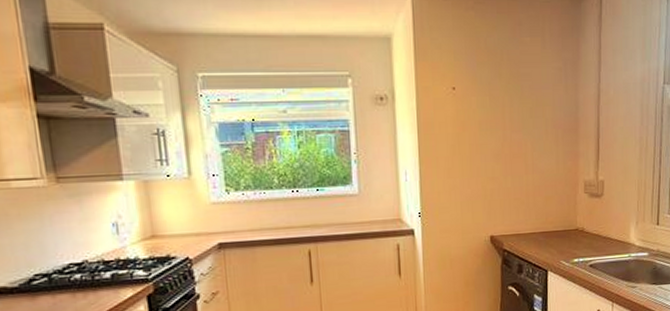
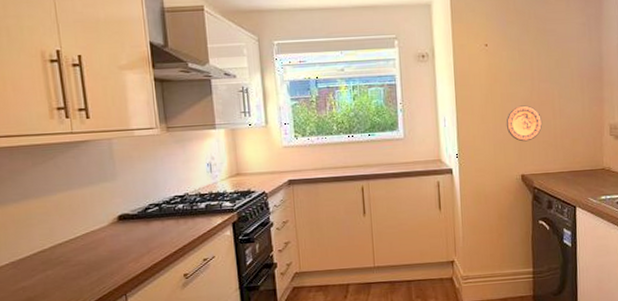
decorative plate: none [474,158,513,199] -> present [506,105,542,142]

